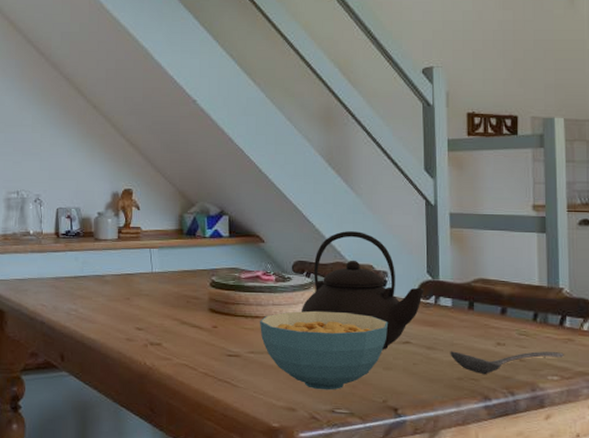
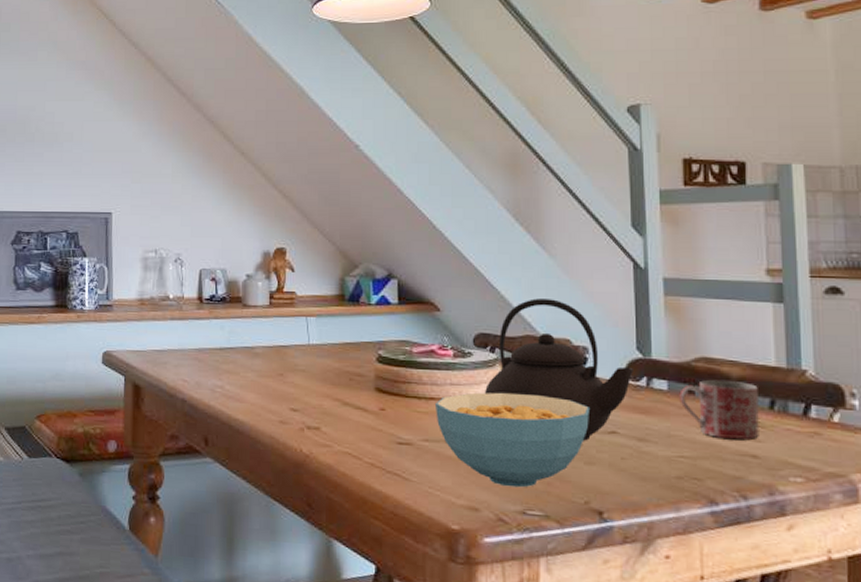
stirrer: present [450,351,564,375] -> none [666,444,810,474]
mug: none [461,297,526,346] -> present [679,379,760,439]

